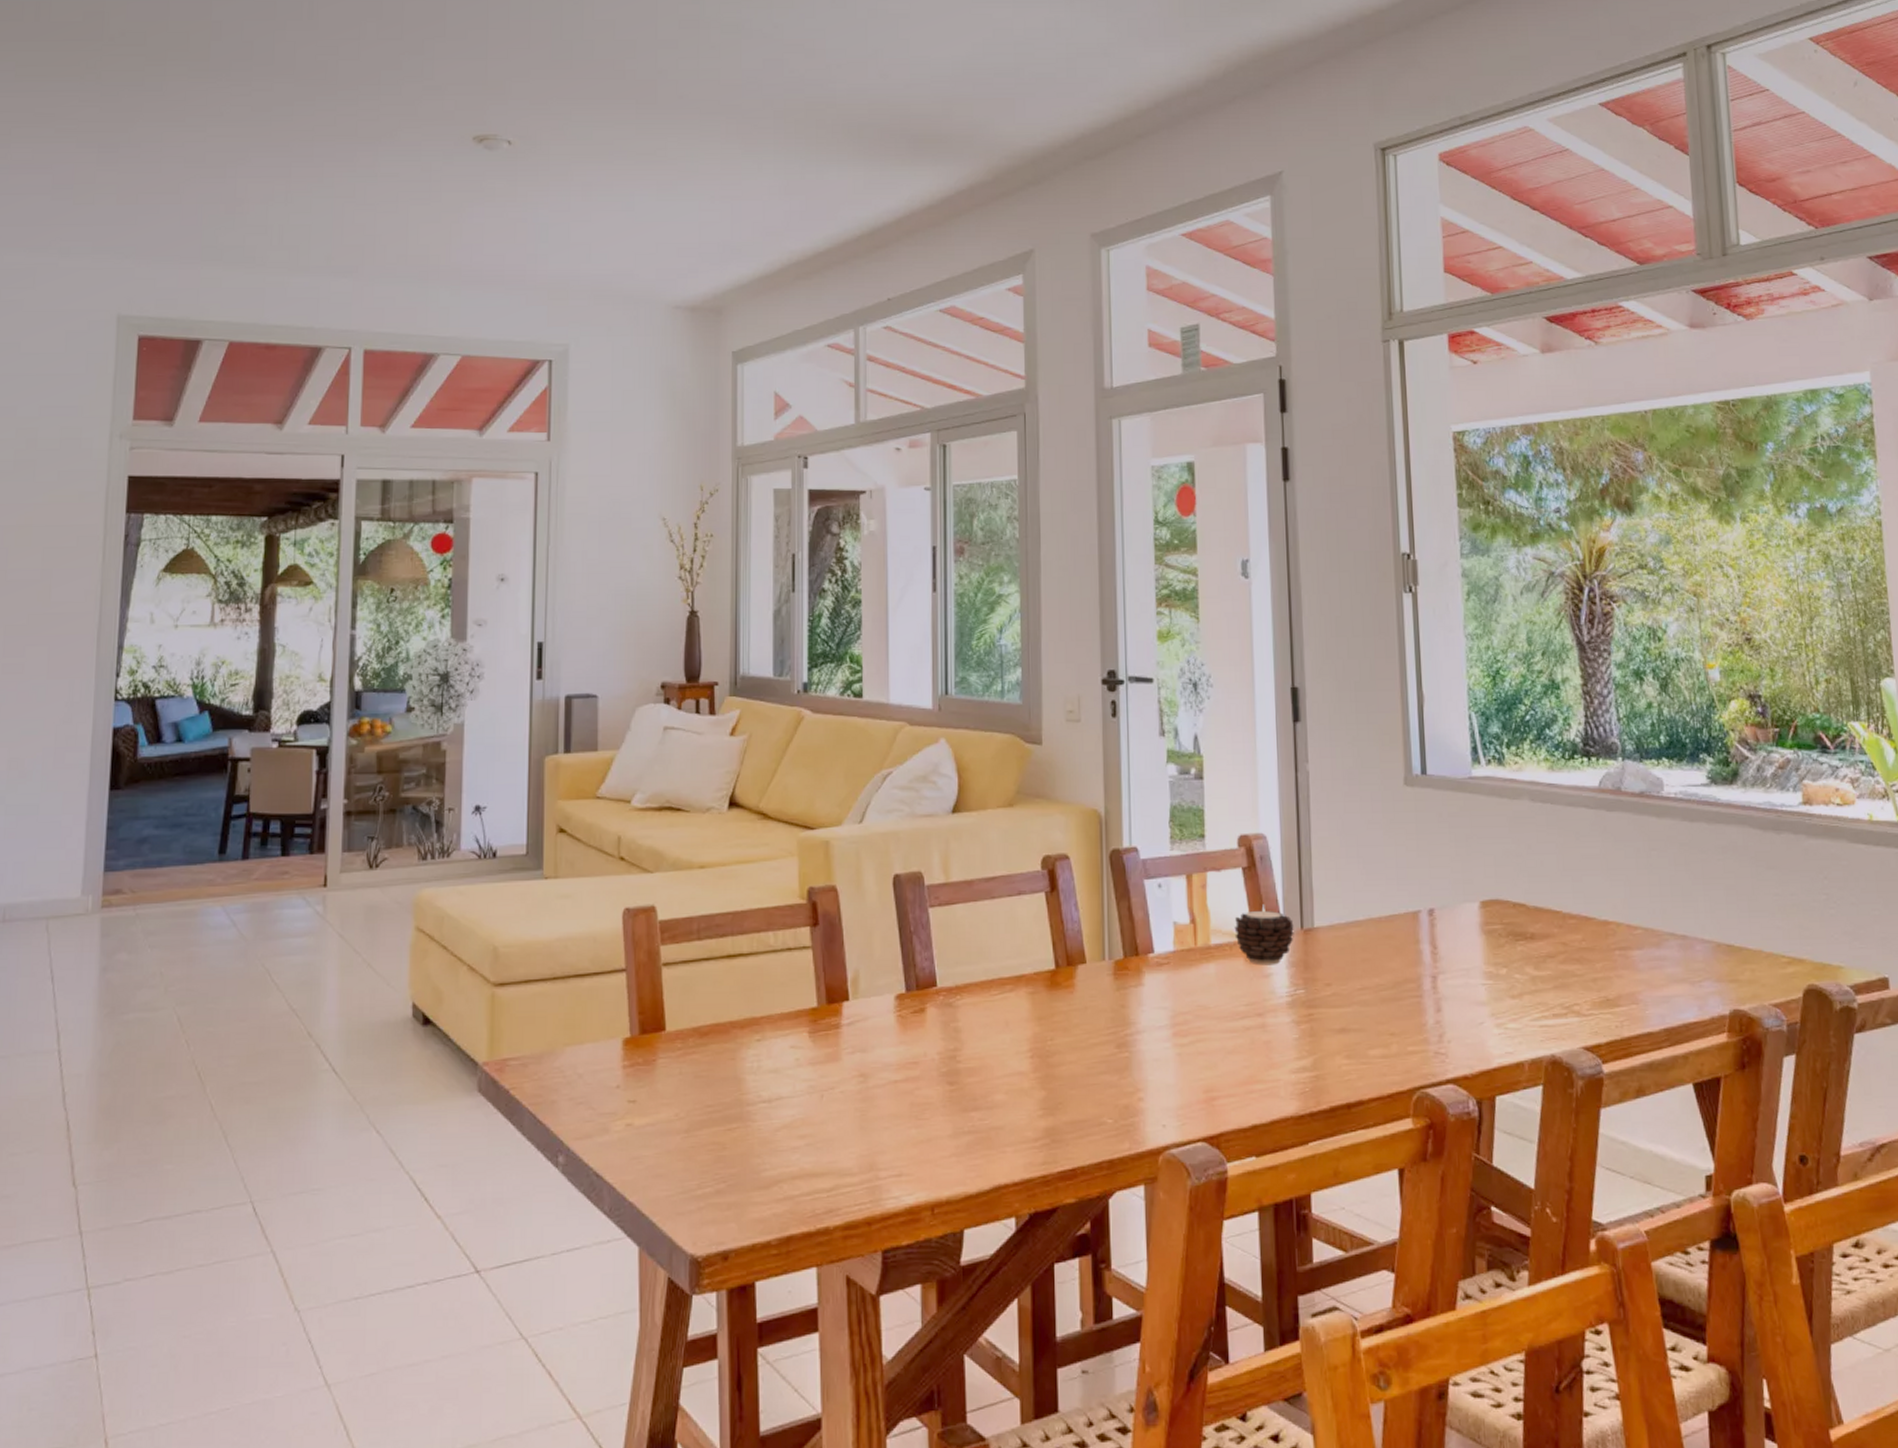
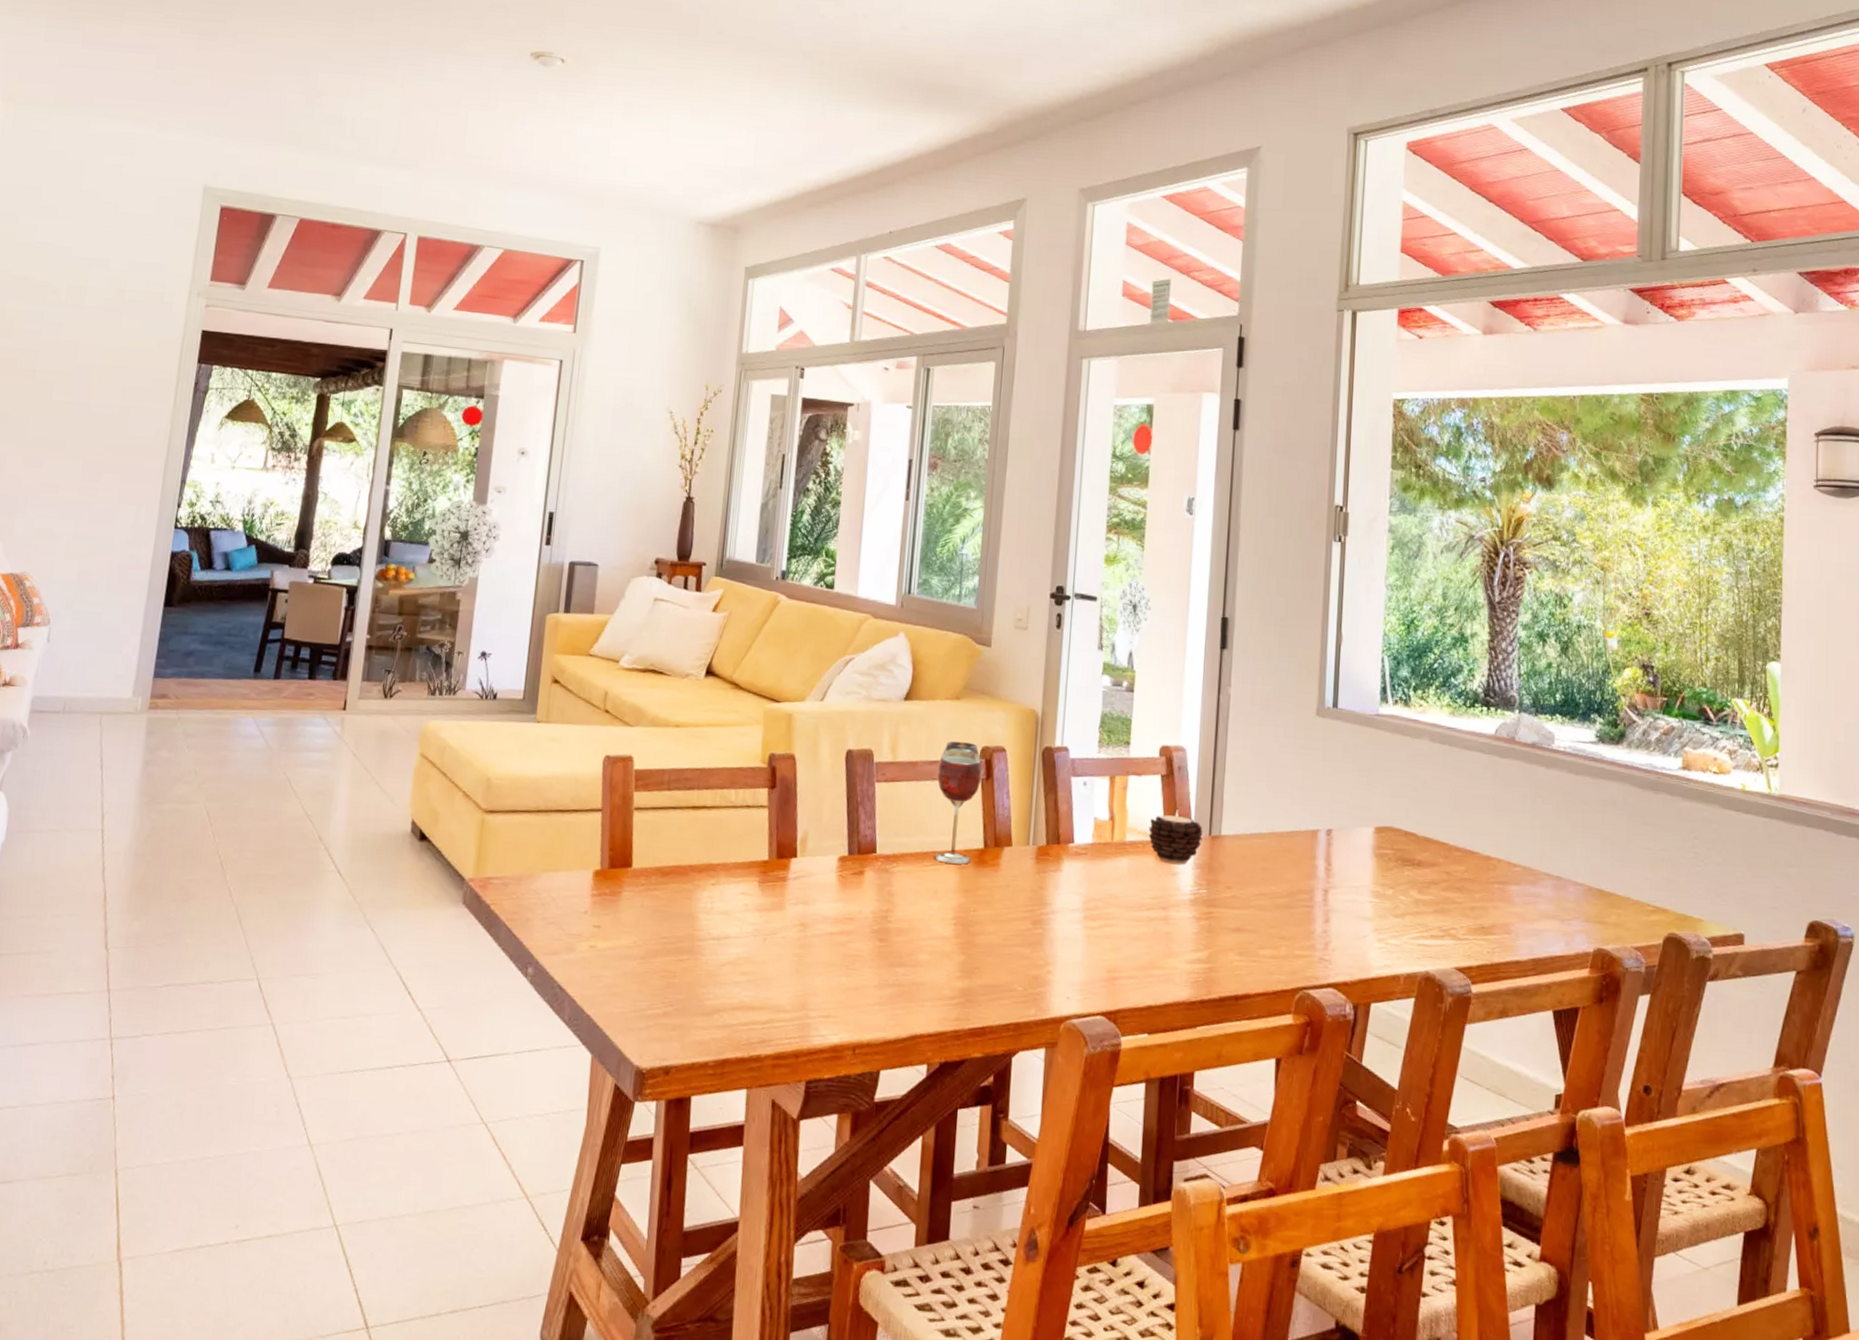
wineglass: none [996,852,1046,990] -> present [934,741,983,865]

